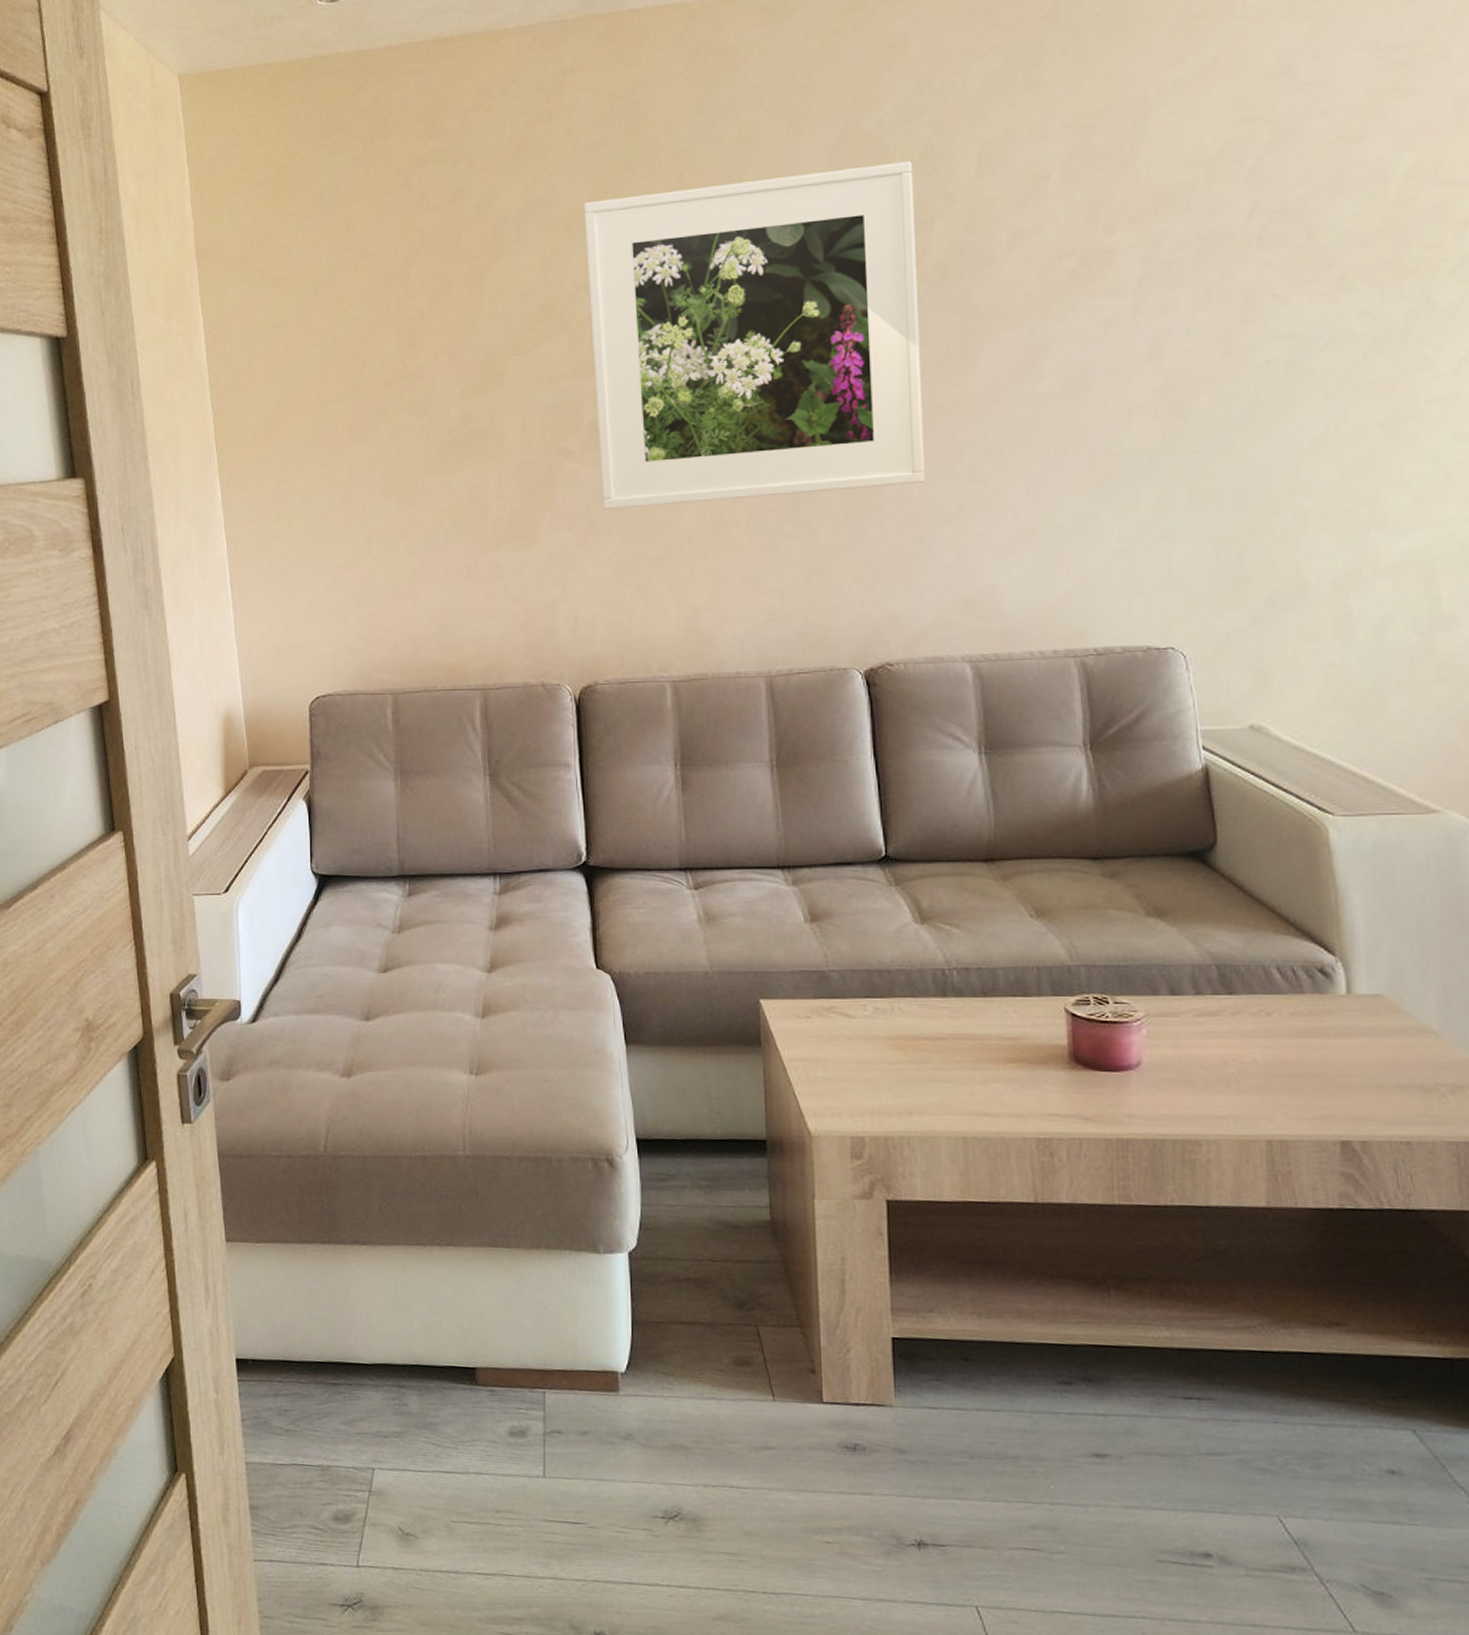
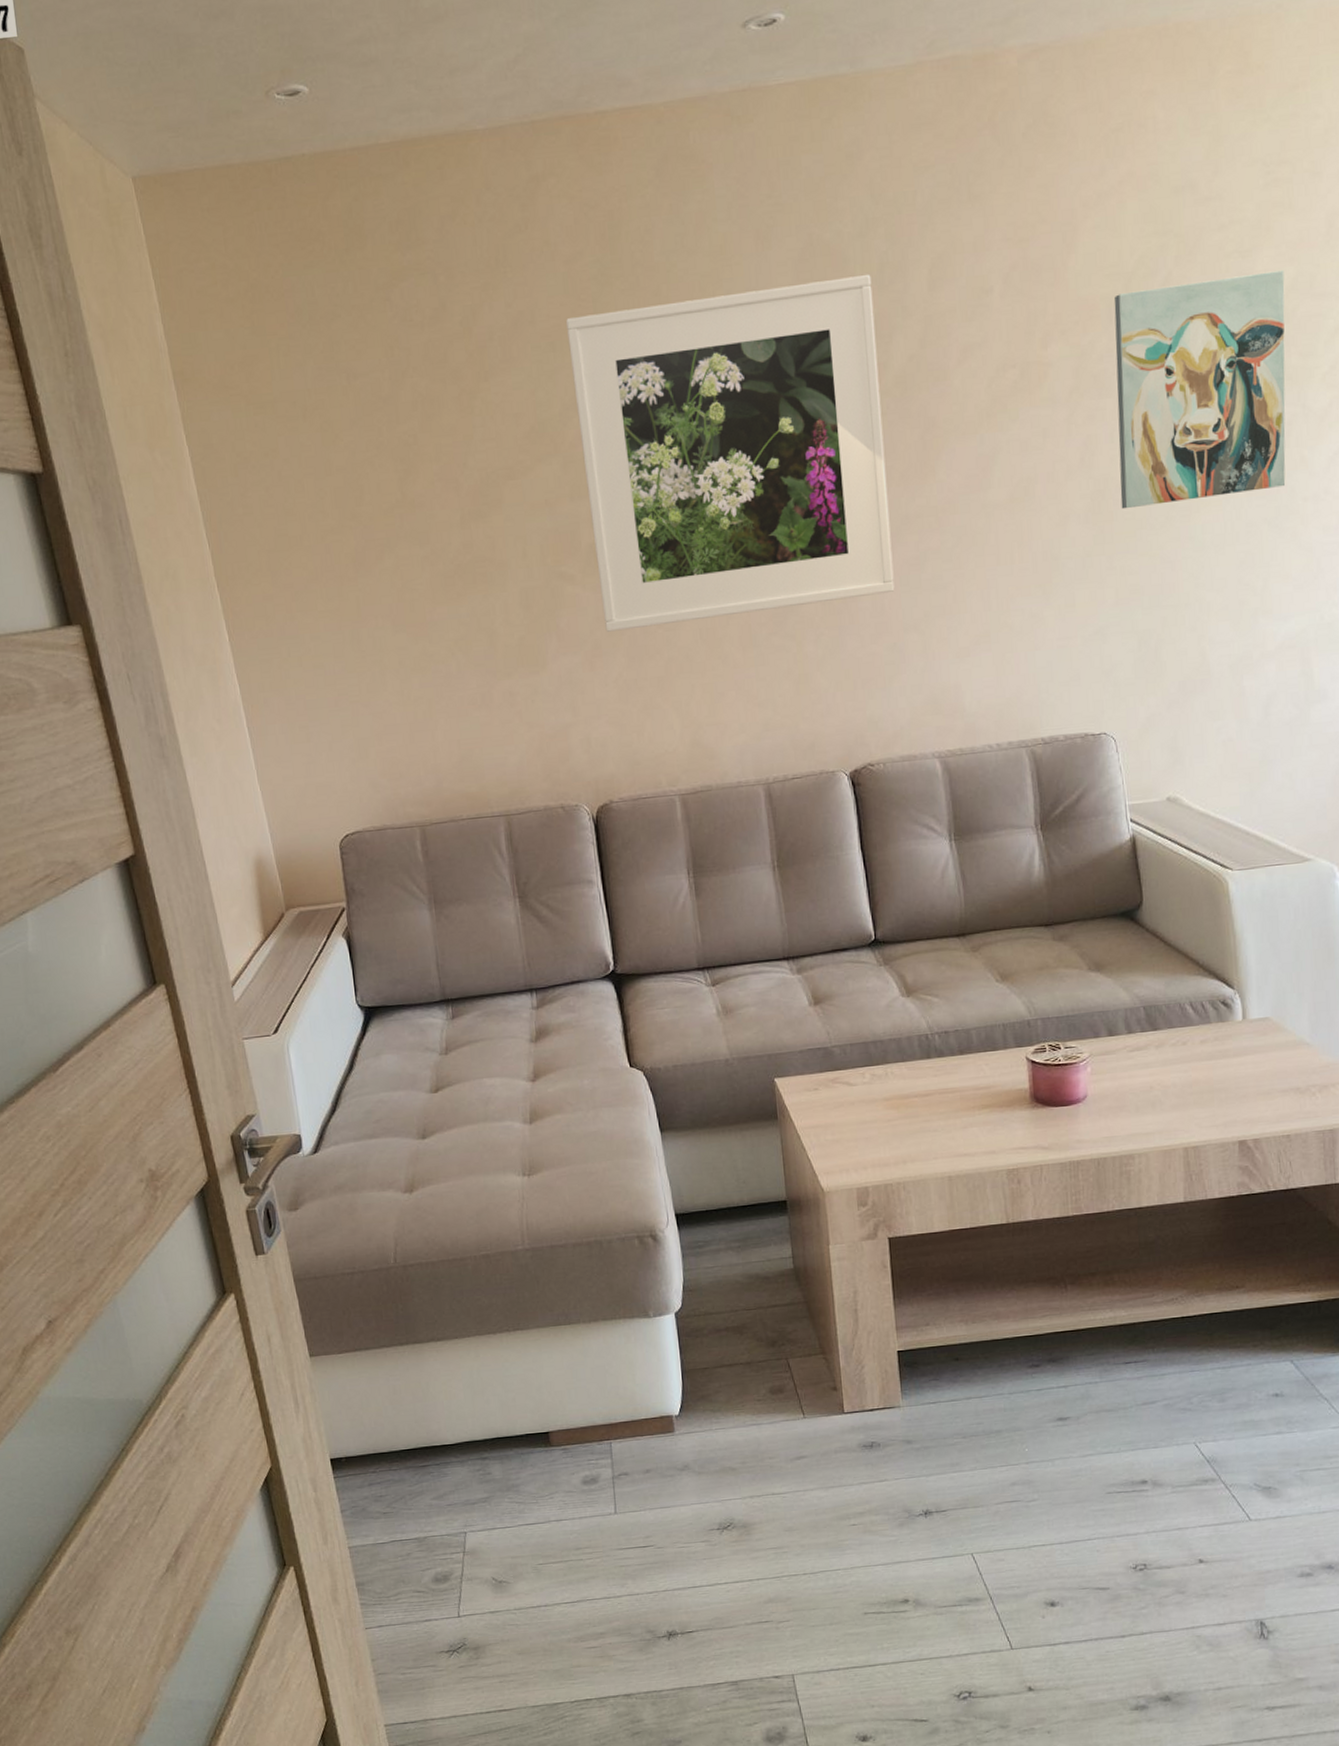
wall art: none [1192,157,1404,406] -> present [1114,270,1286,509]

